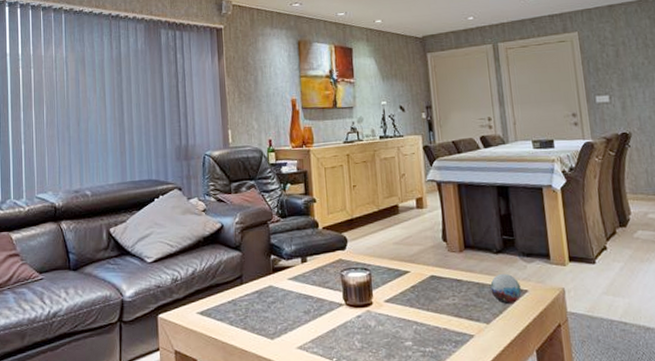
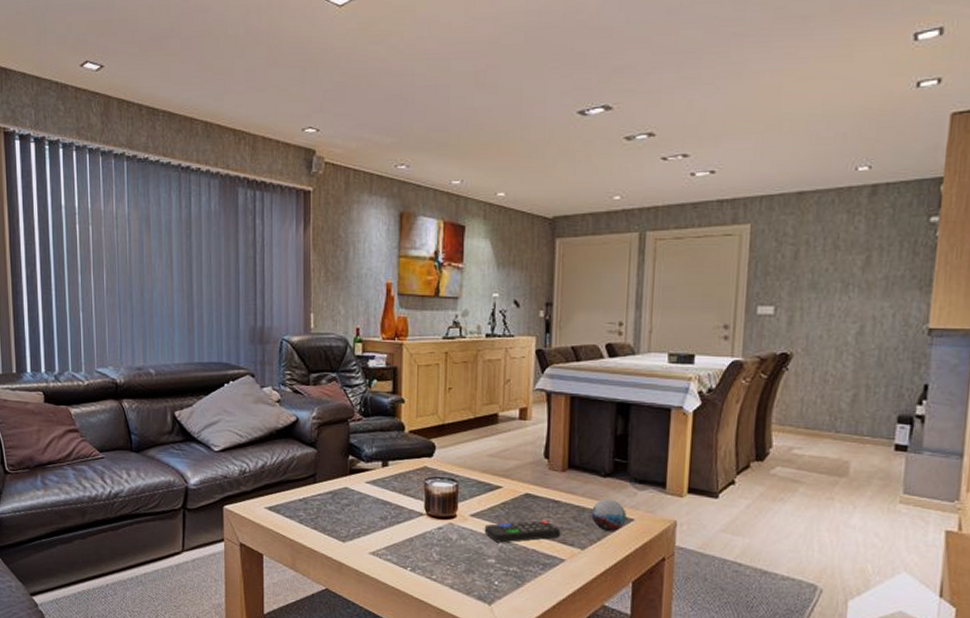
remote control: none [398,299,467,325] -> present [484,520,561,543]

